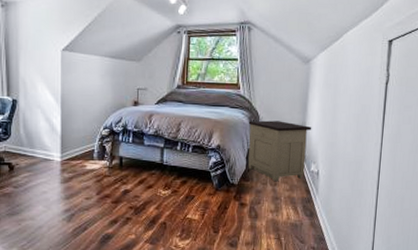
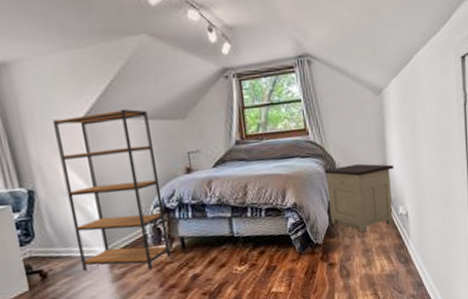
bookshelf: none [40,47,112,179] -> present [53,108,171,272]

